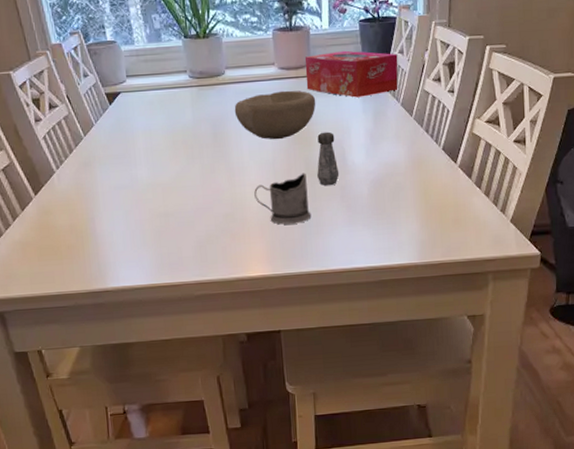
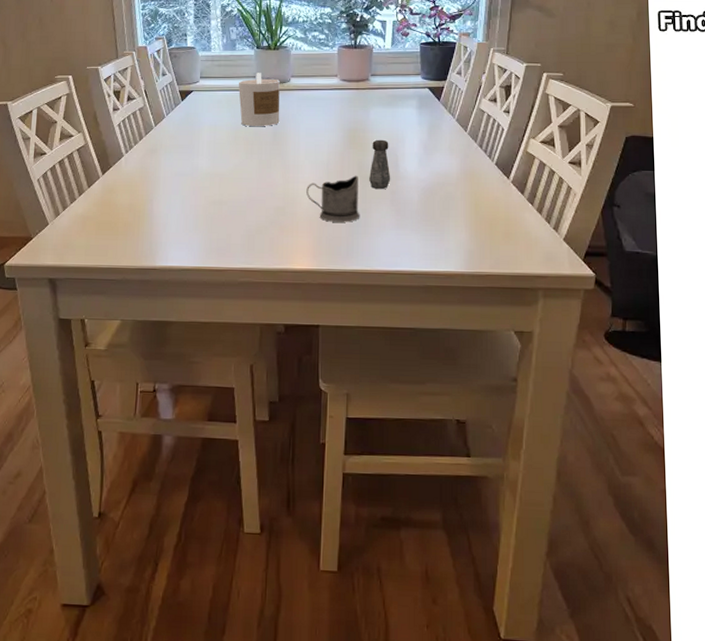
candle: none [170,66,219,128] -> present [239,73,280,126]
bowl: present [234,90,316,140] -> none [295,100,374,143]
tissue box: present [304,50,398,98] -> none [365,68,456,111]

